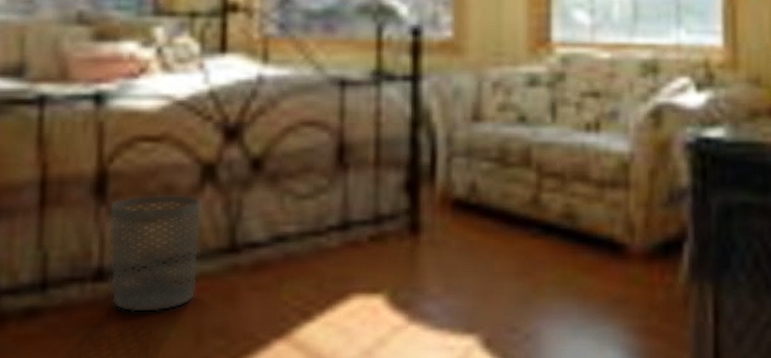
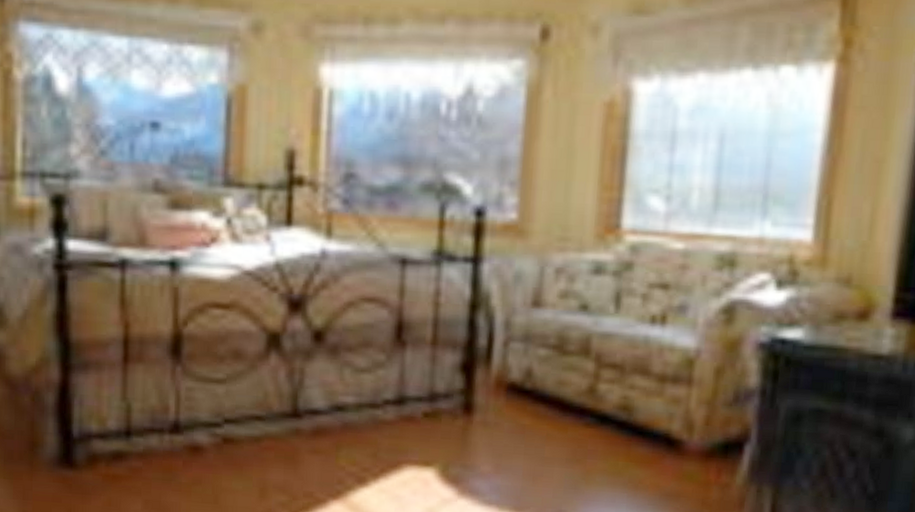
waste bin: present [108,194,203,313] -> none [183,357,268,466]

